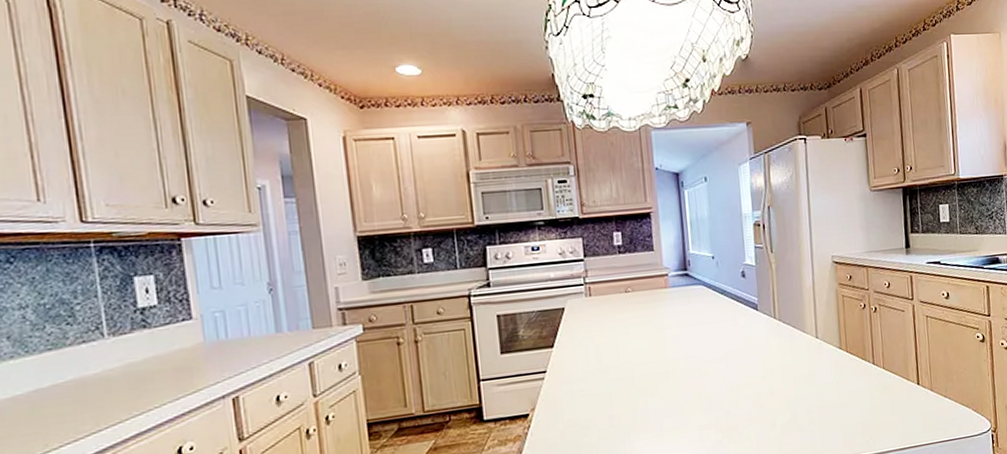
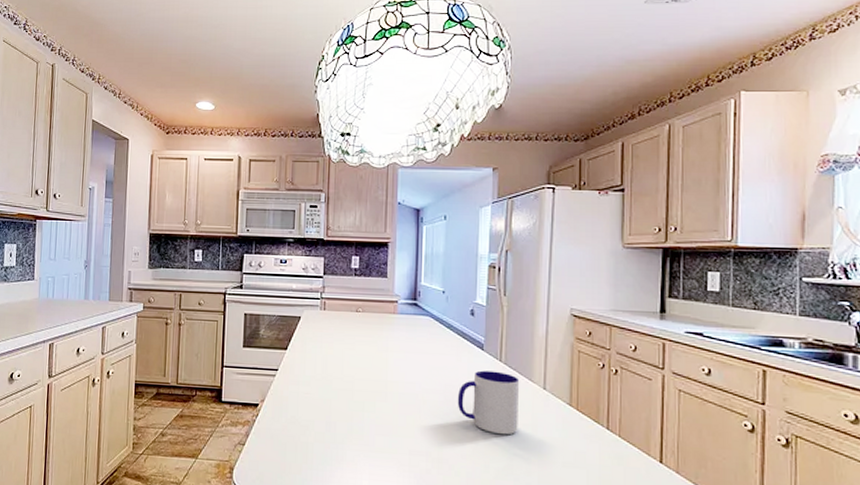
mug: none [738,328,798,391] -> present [457,370,520,435]

